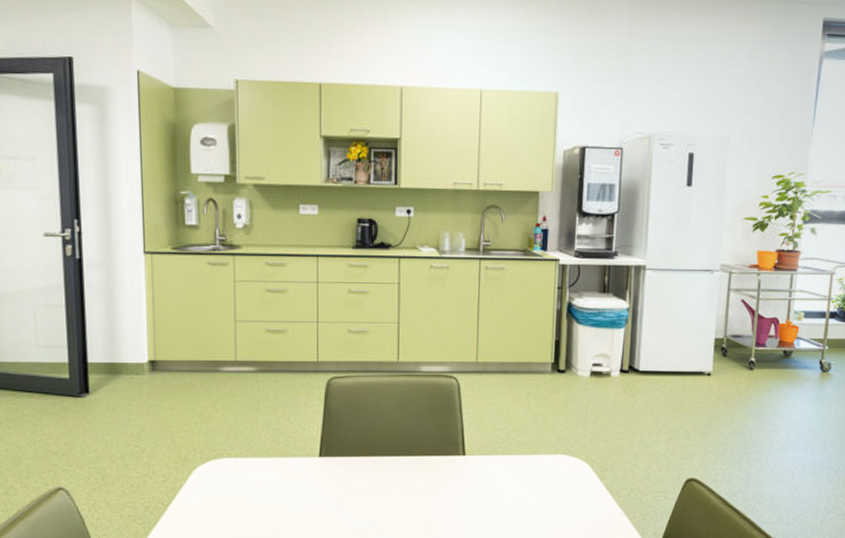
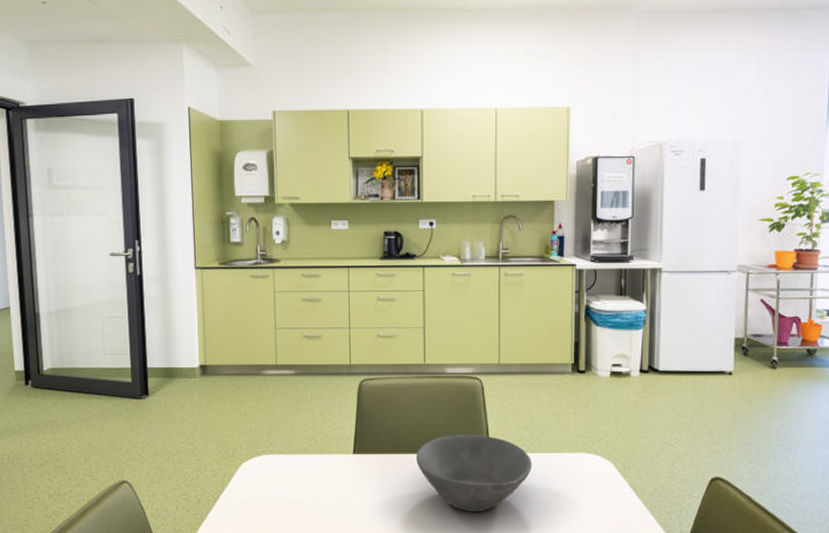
bowl: none [387,435,509,517] -> present [416,434,533,512]

